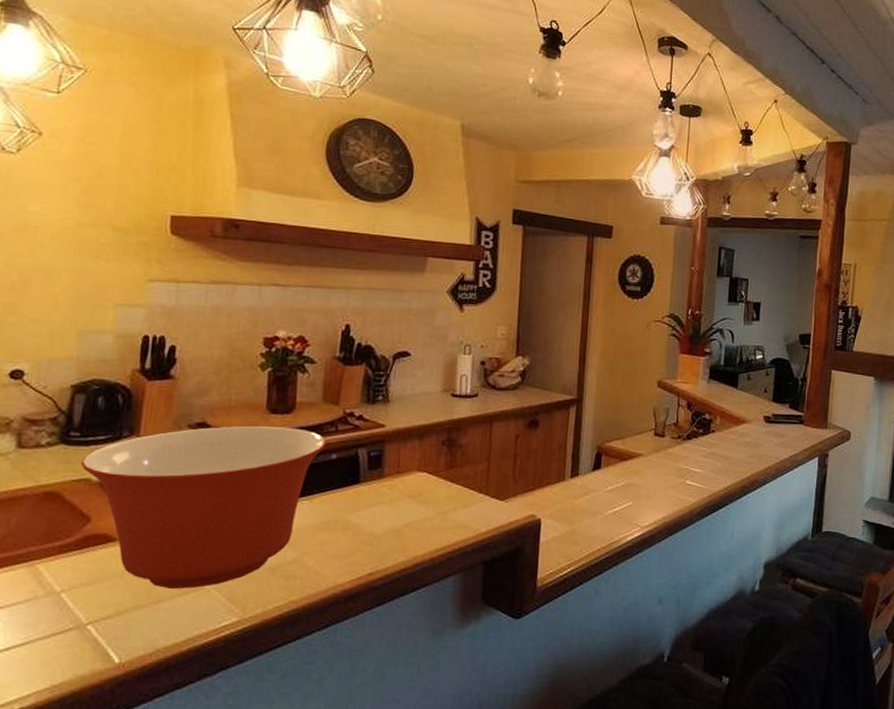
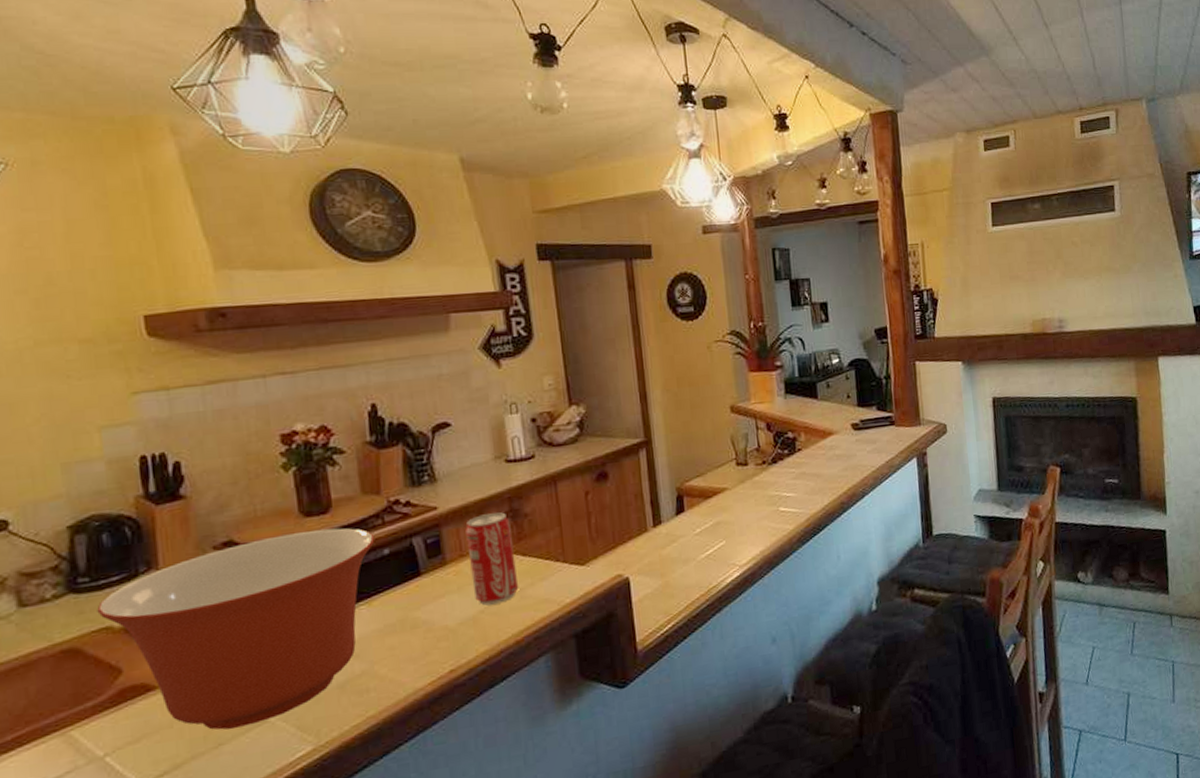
beverage can: none [402,439,446,521] -> present [465,512,519,605]

